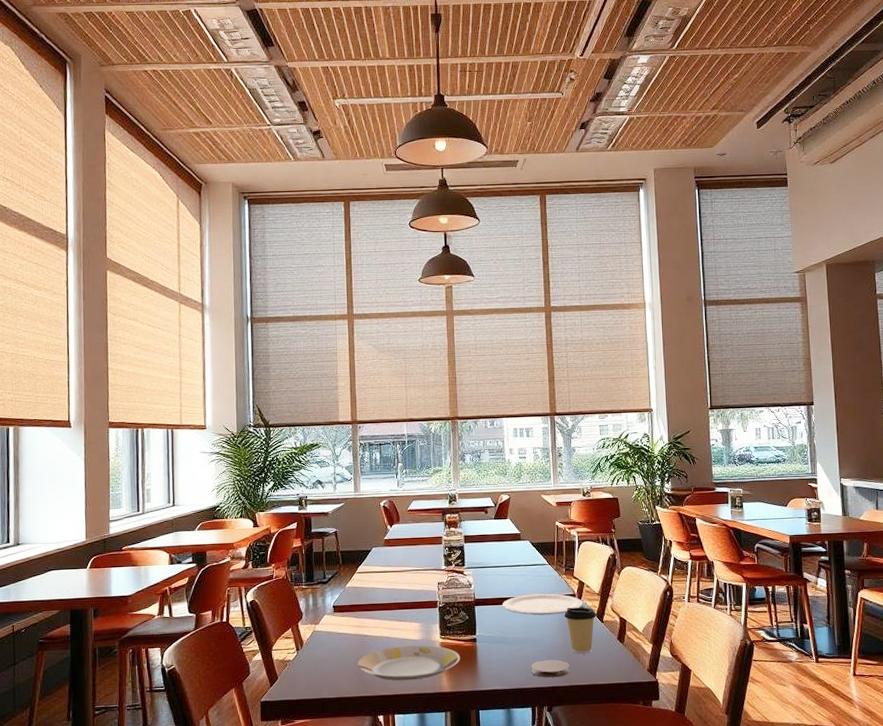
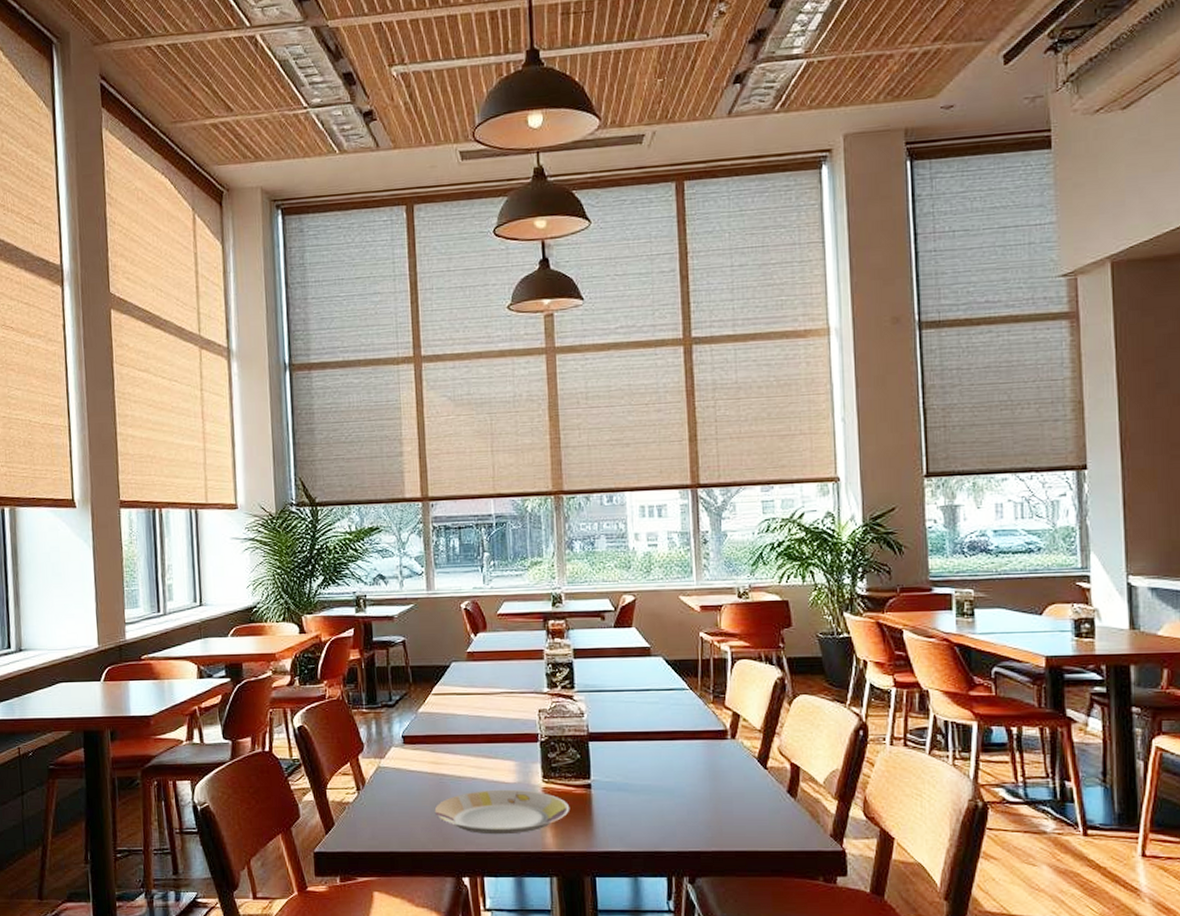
plate: present [503,593,584,615] -> none [626,728,739,757]
coaster: present [531,659,570,678] -> none [666,816,720,839]
coffee cup: present [564,607,597,654] -> none [712,747,758,810]

